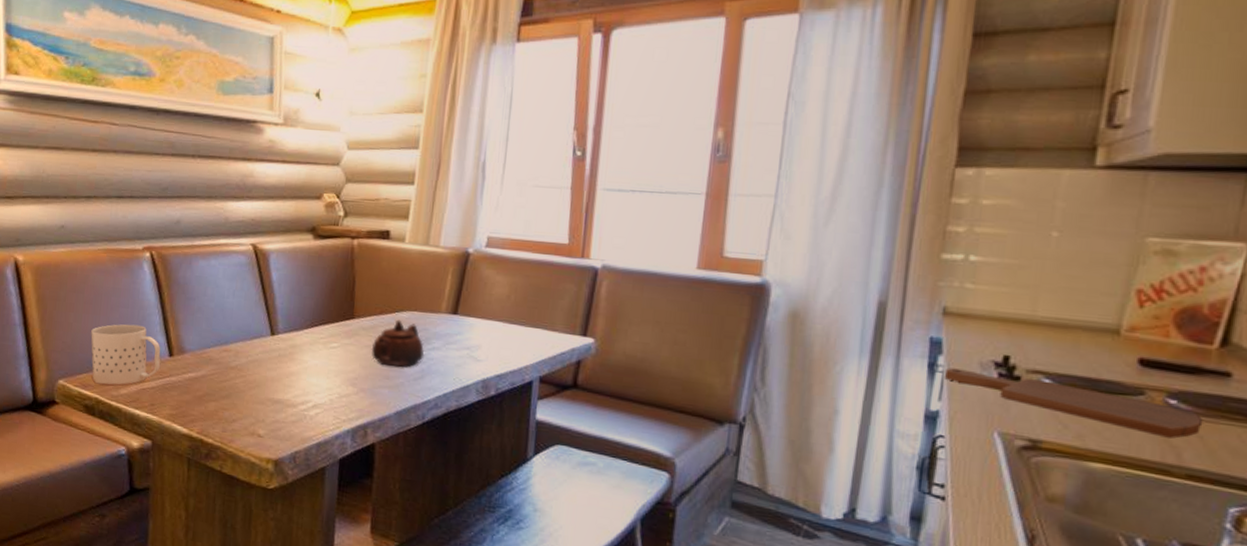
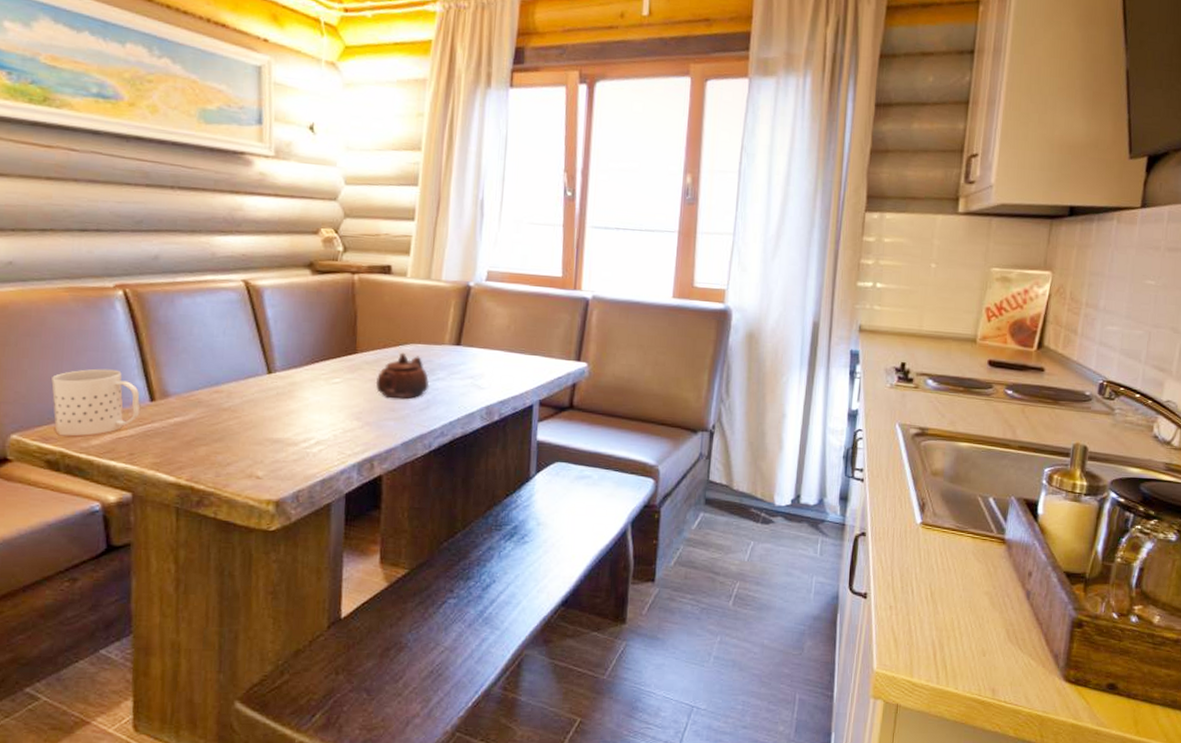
cutting board: present [943,368,1202,440] -> none [861,374,1027,421]

